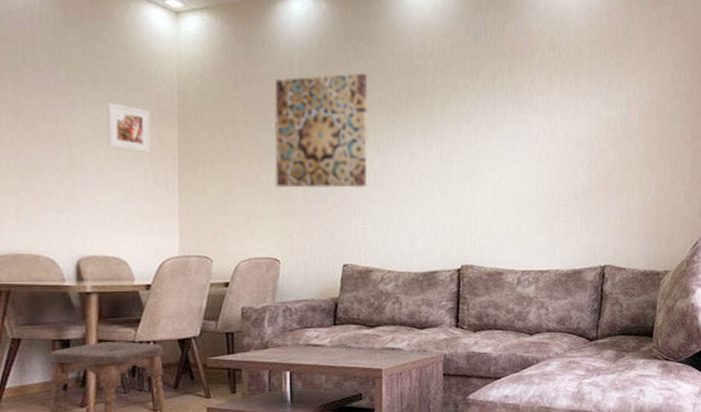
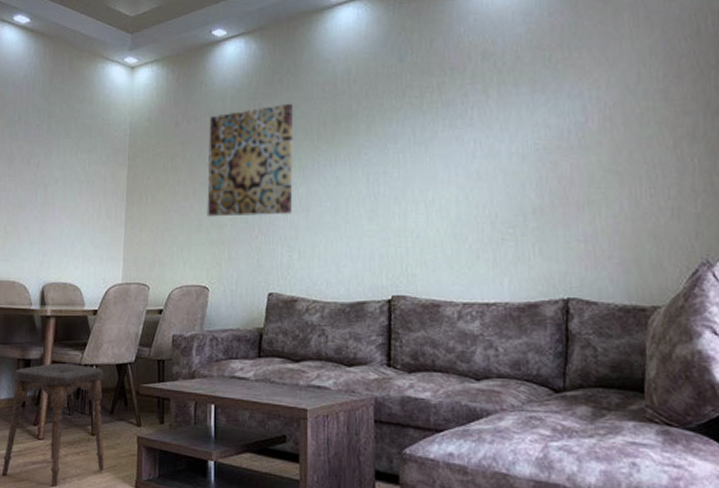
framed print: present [106,102,152,154] -> none [72,148,107,190]

